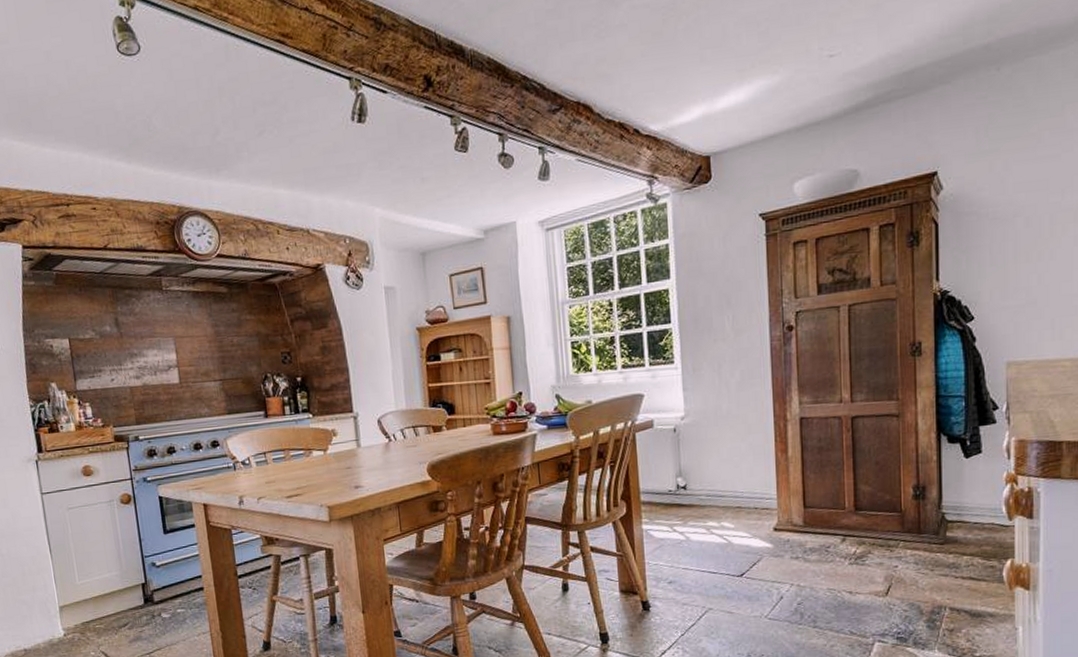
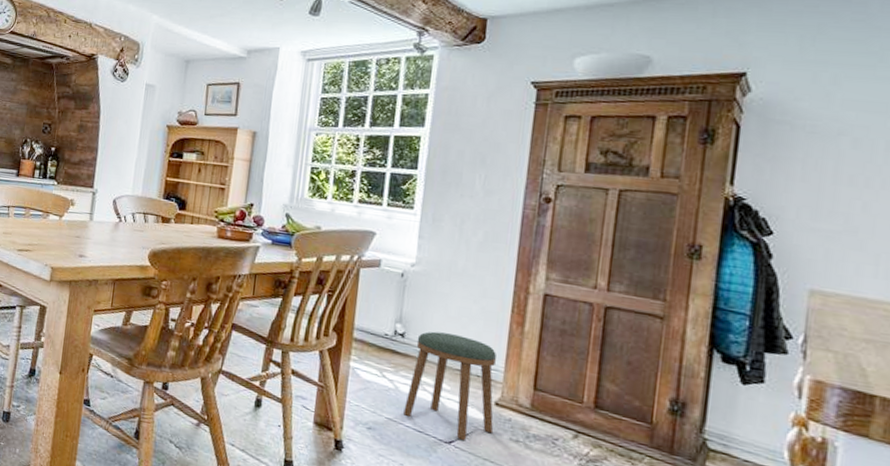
stool: none [697,474,777,570] -> present [403,331,496,440]

